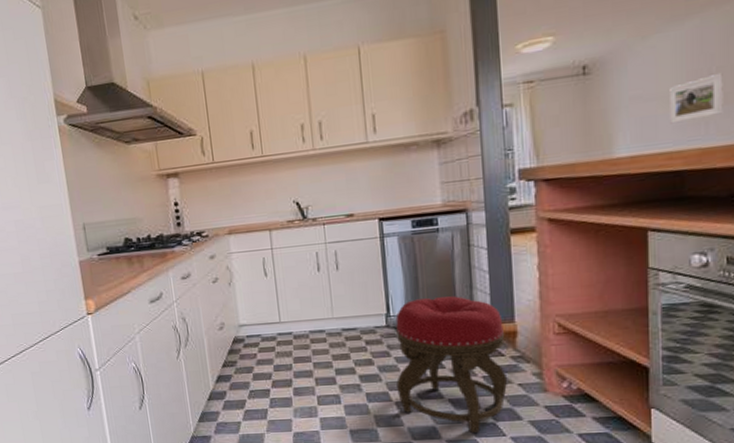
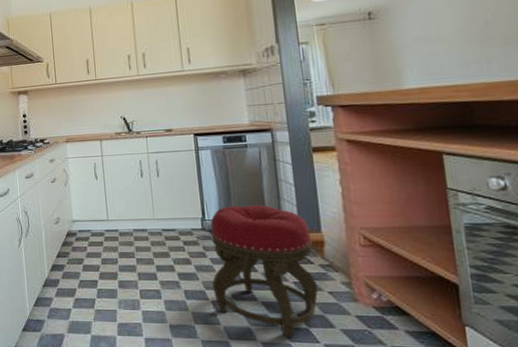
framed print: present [670,74,723,124] -> none [449,20,502,61]

